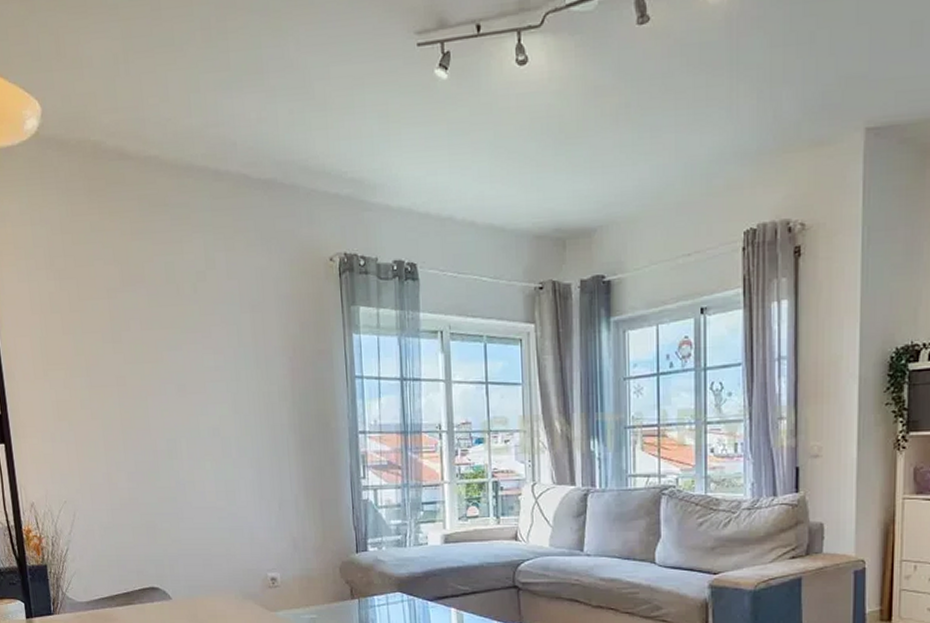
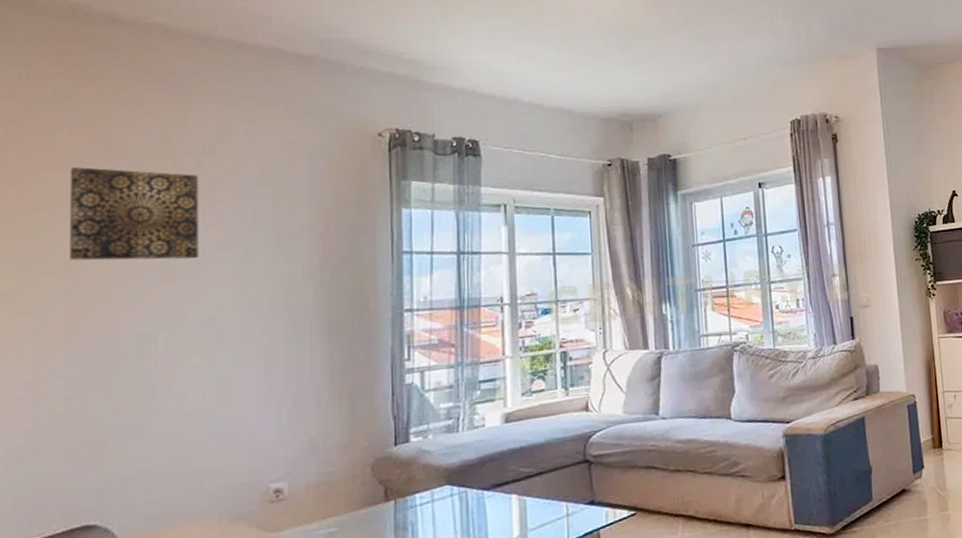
wall art: none [110,294,202,378] -> present [70,167,199,261]

